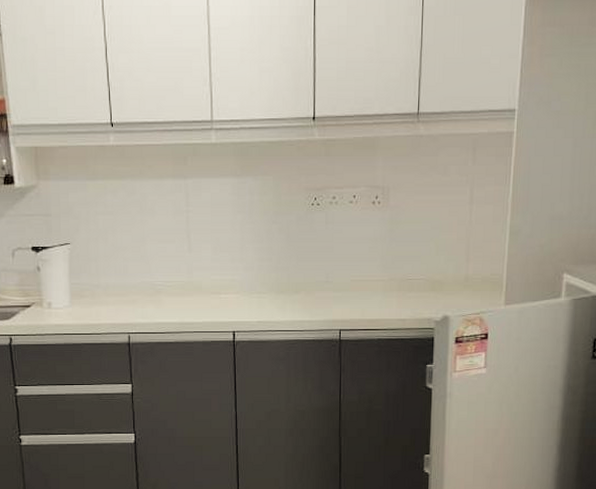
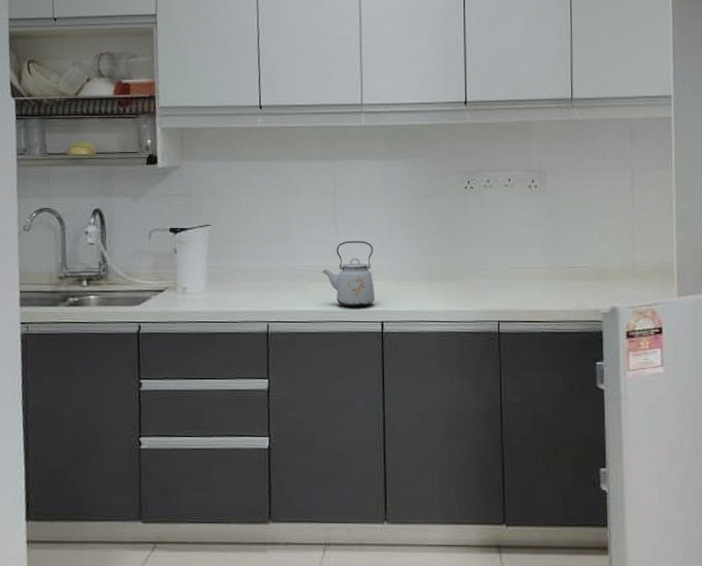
kettle: none [177,257,227,318] -> present [322,241,375,307]

